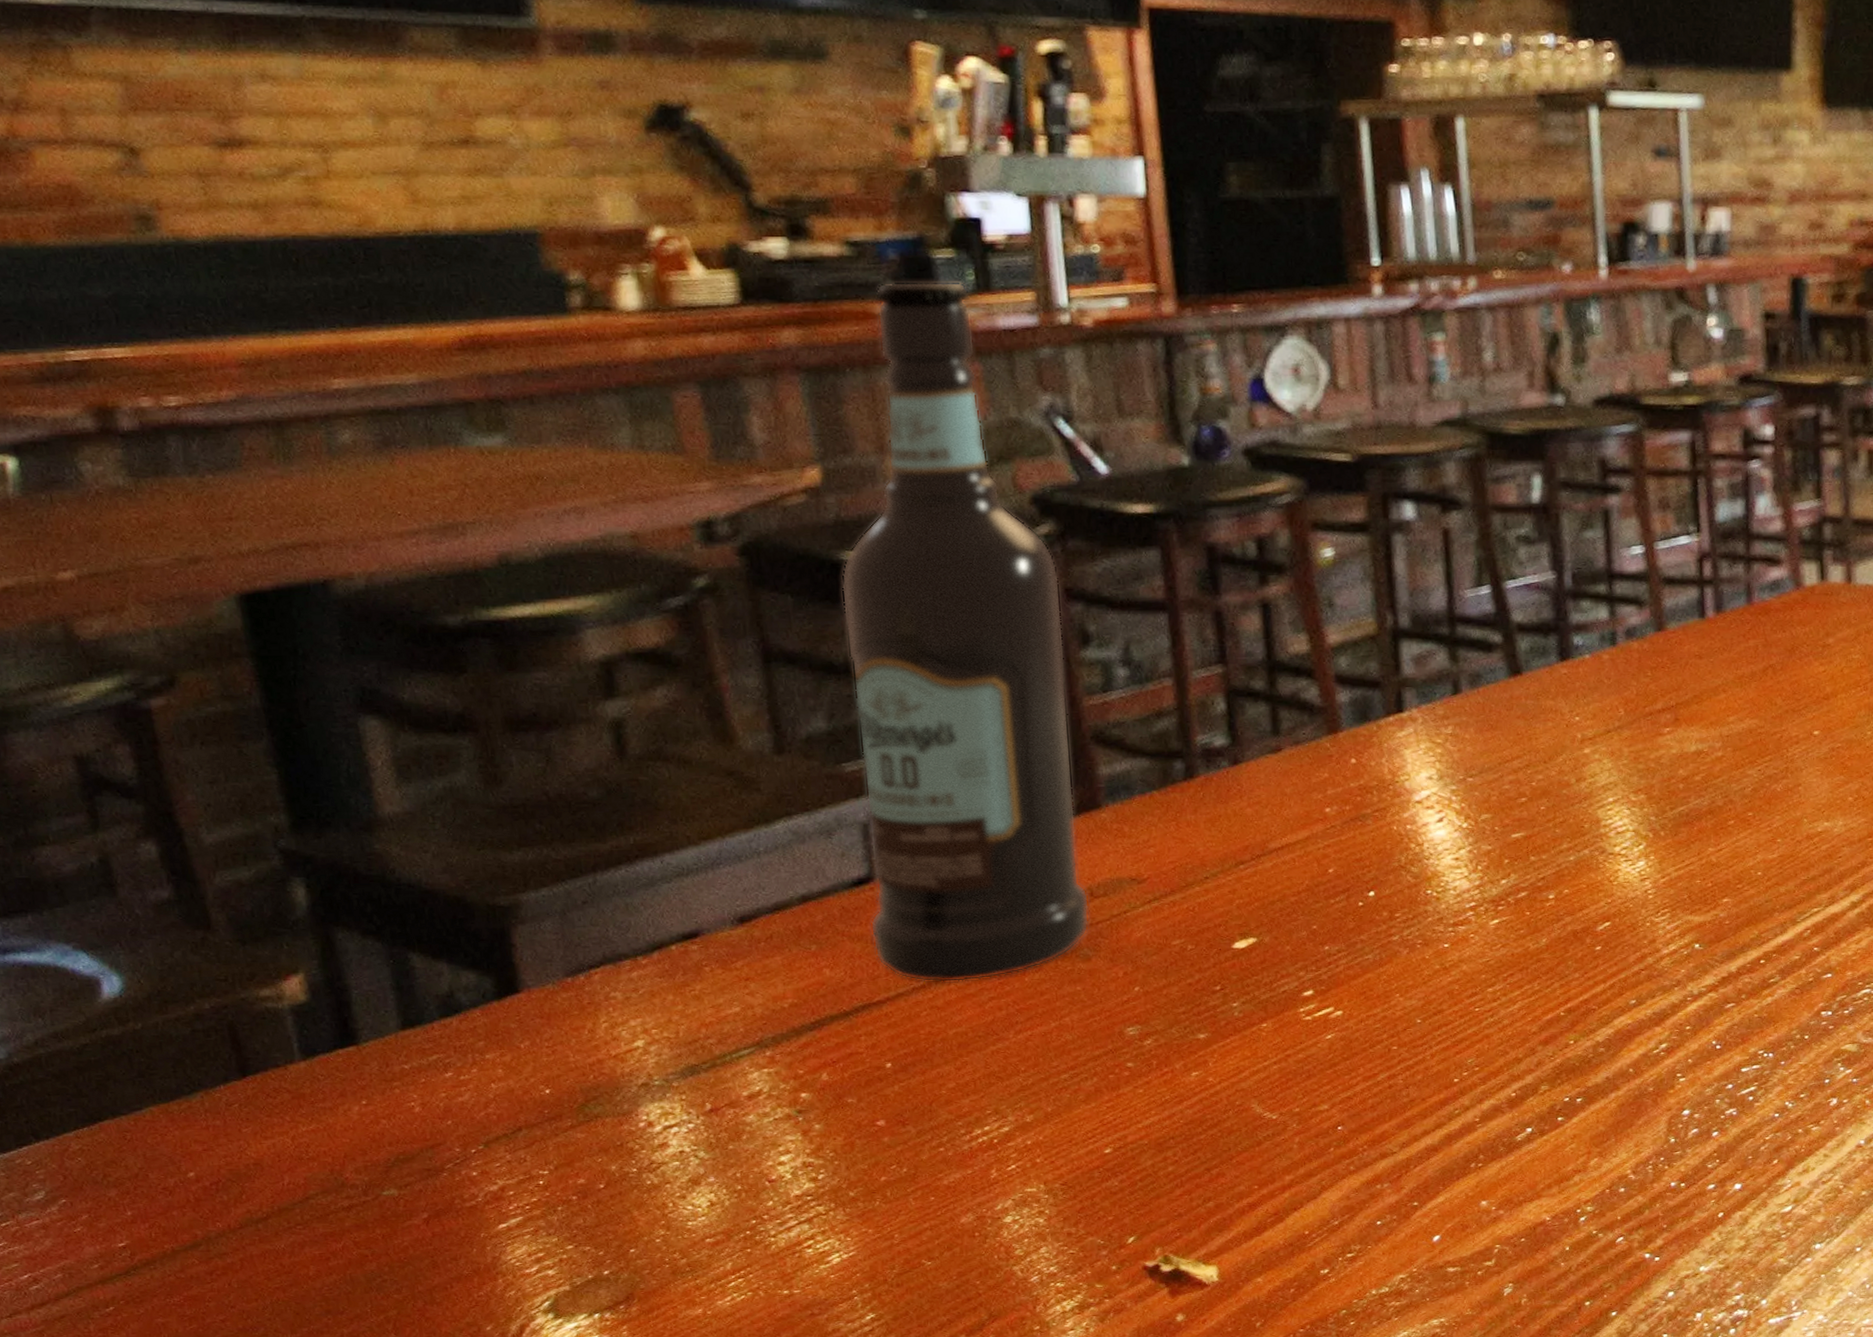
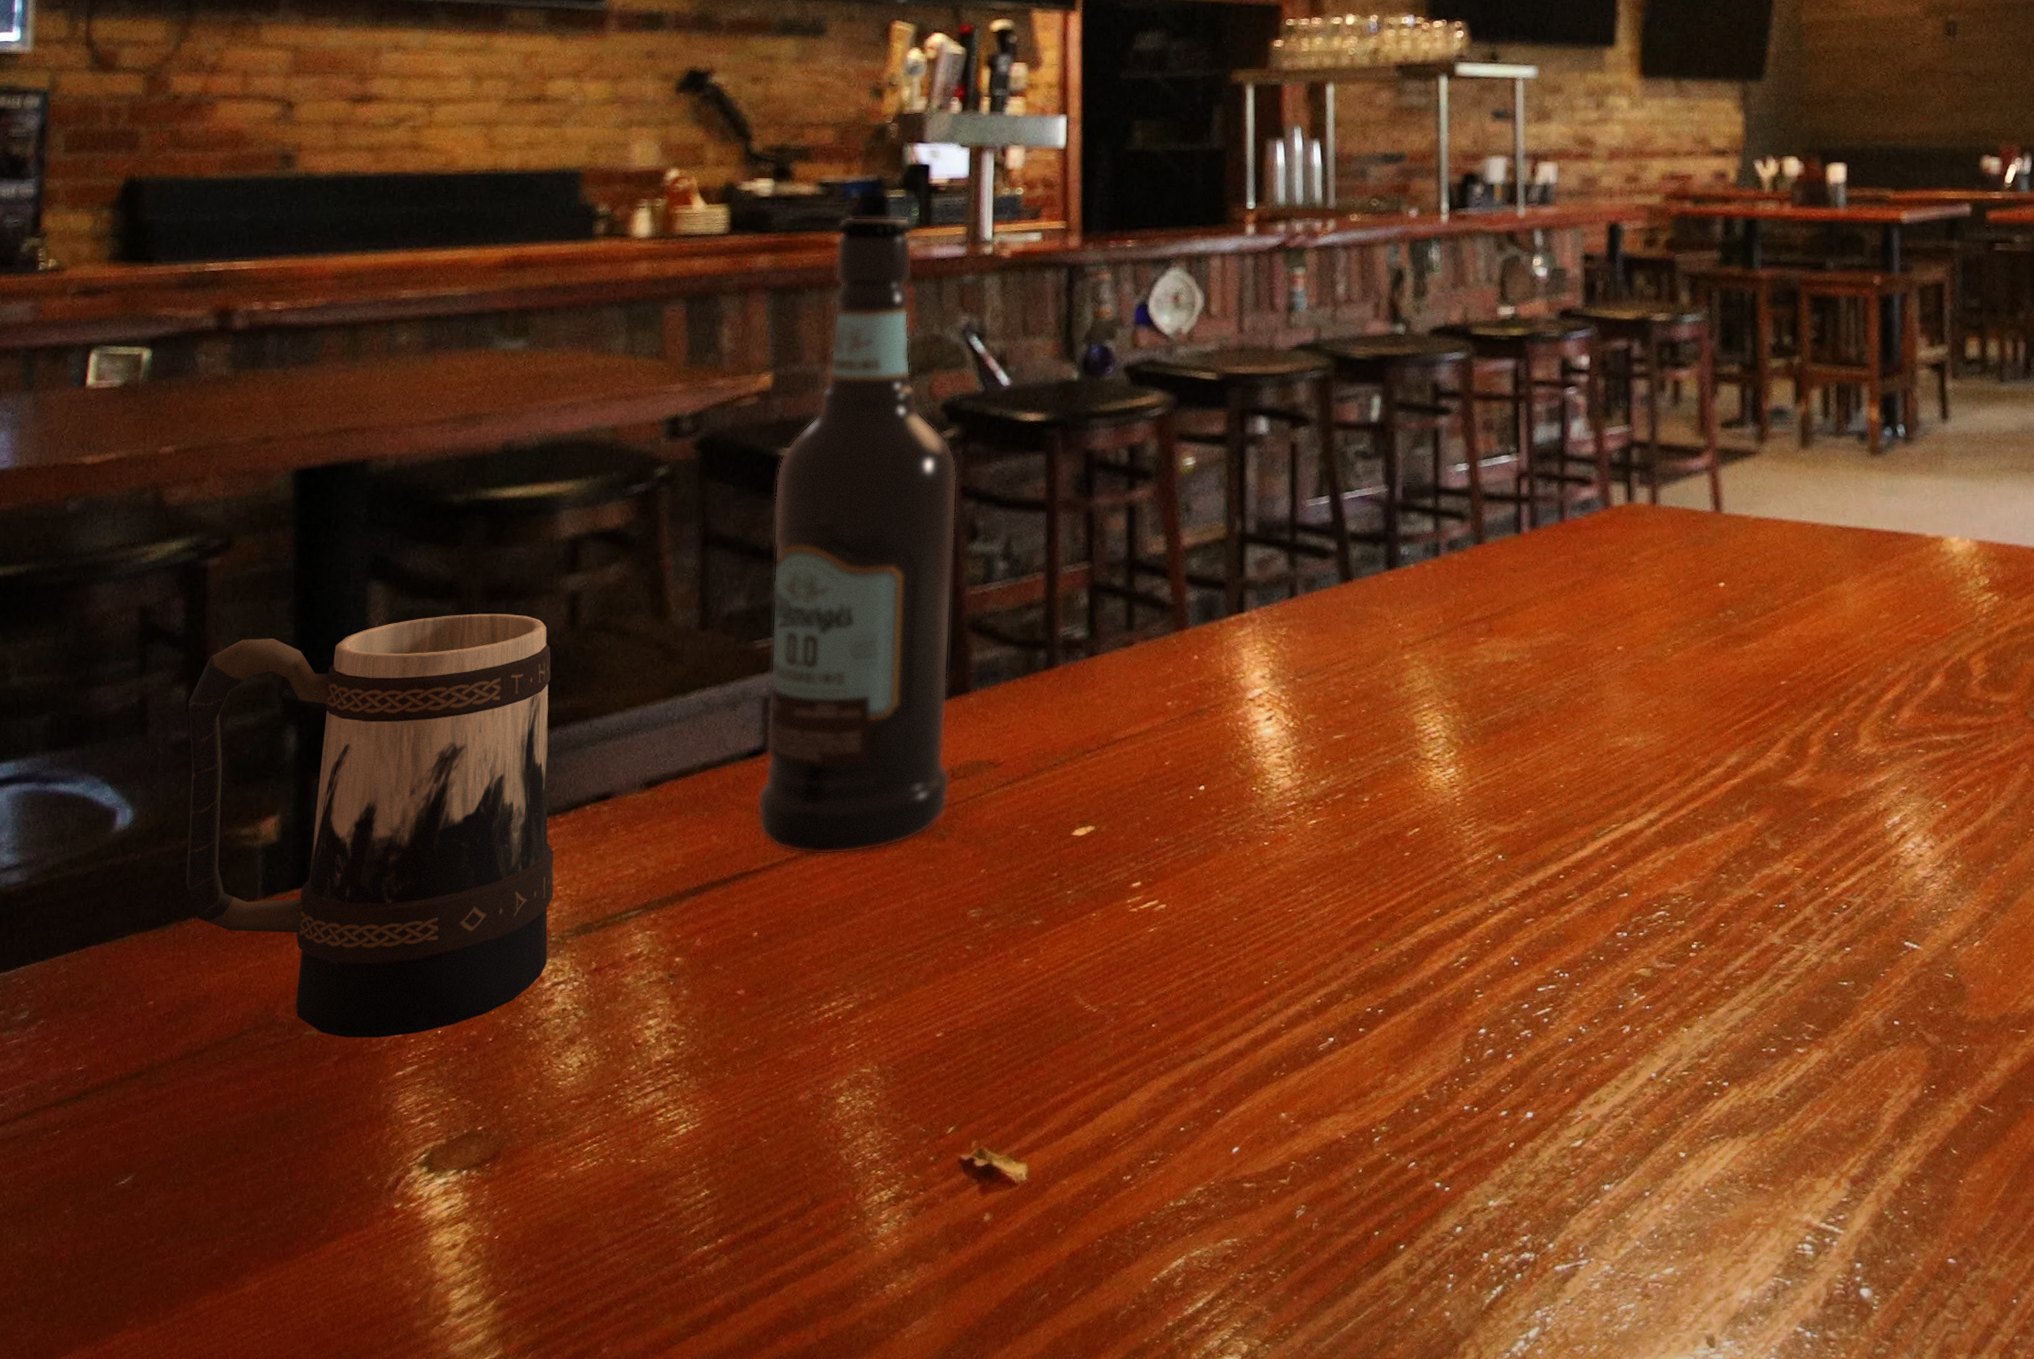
beer mug: none [161,746,653,1195] -> present [186,613,554,1038]

